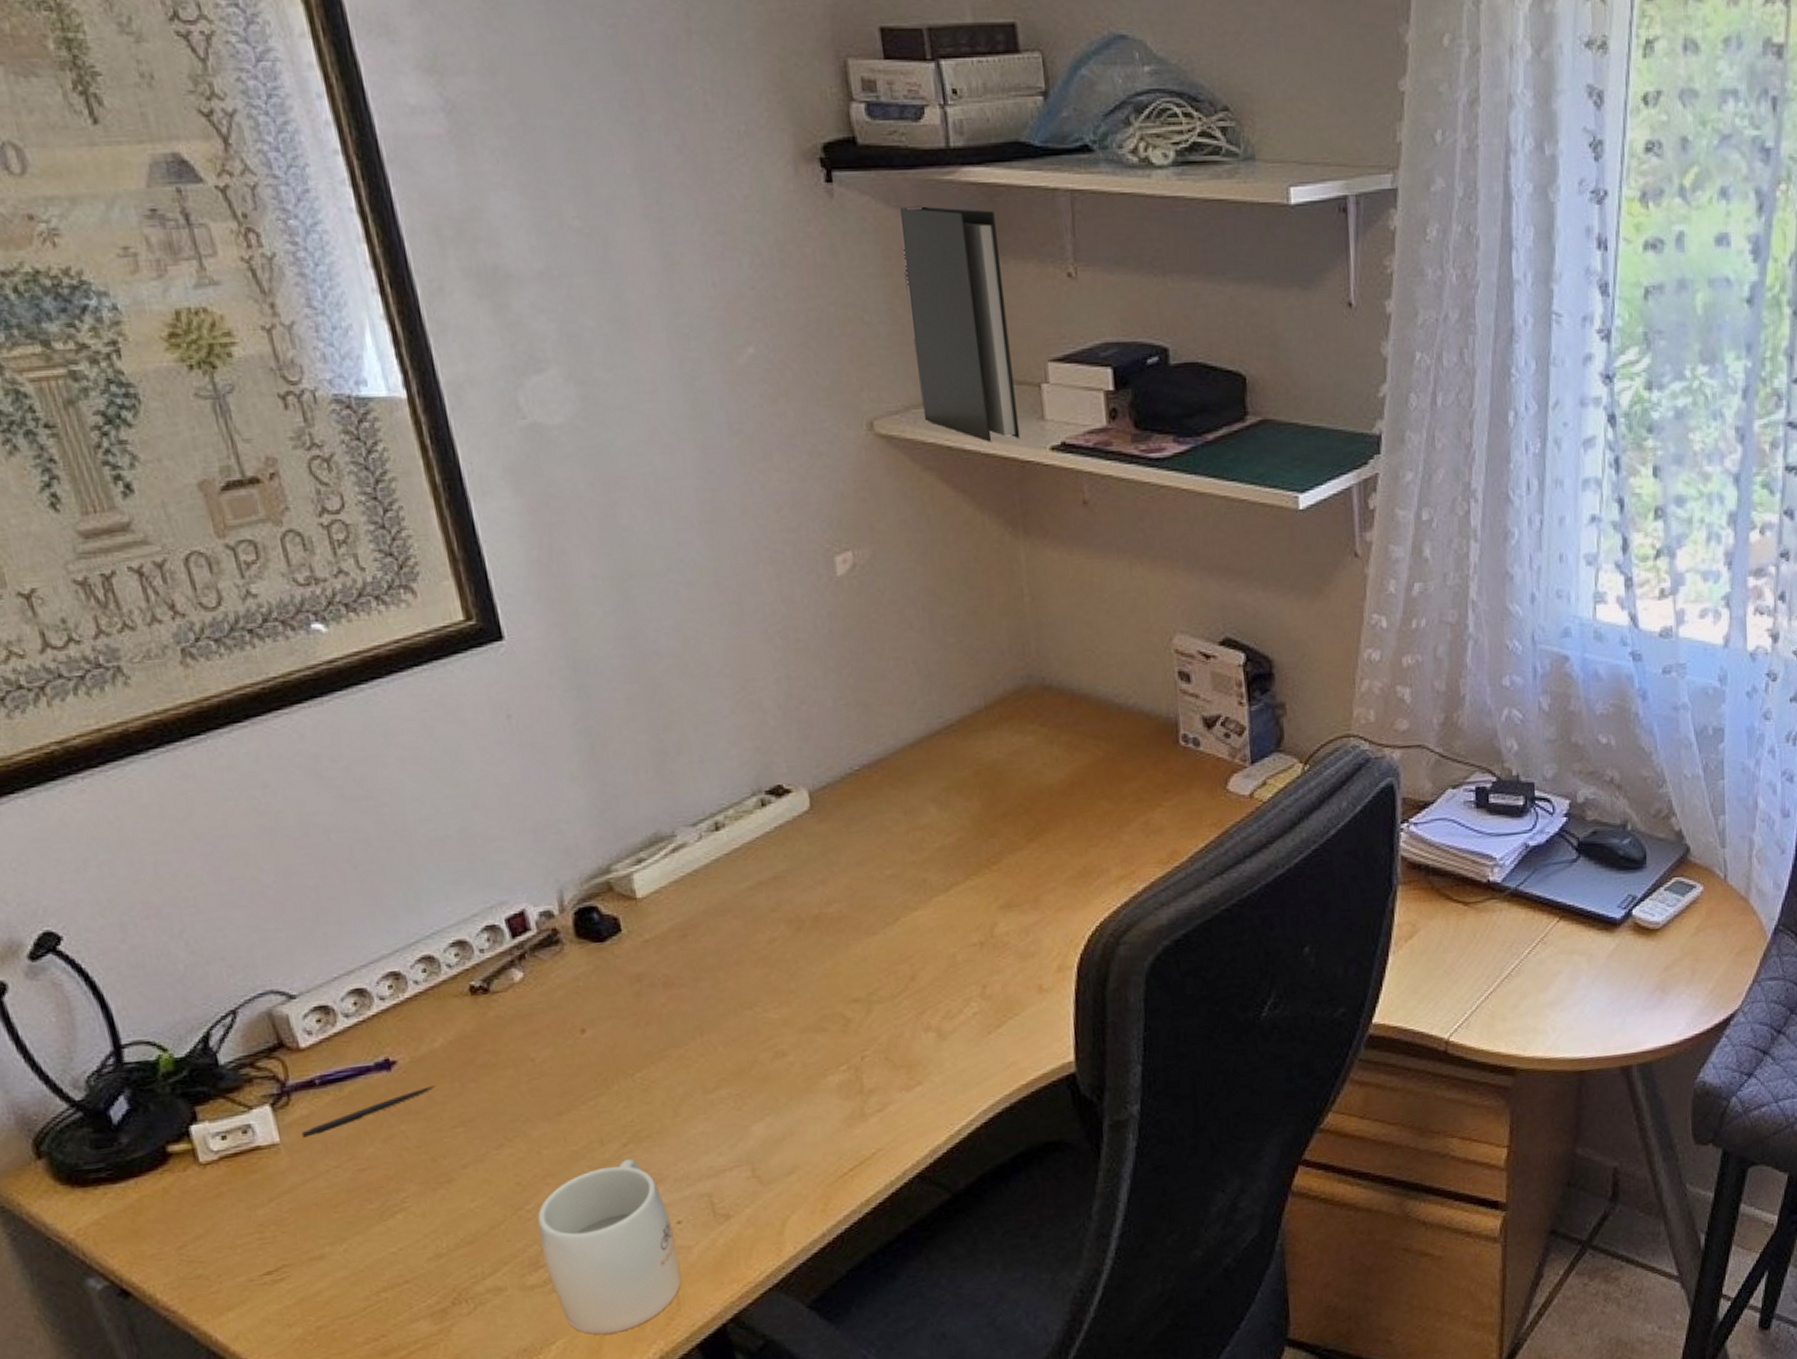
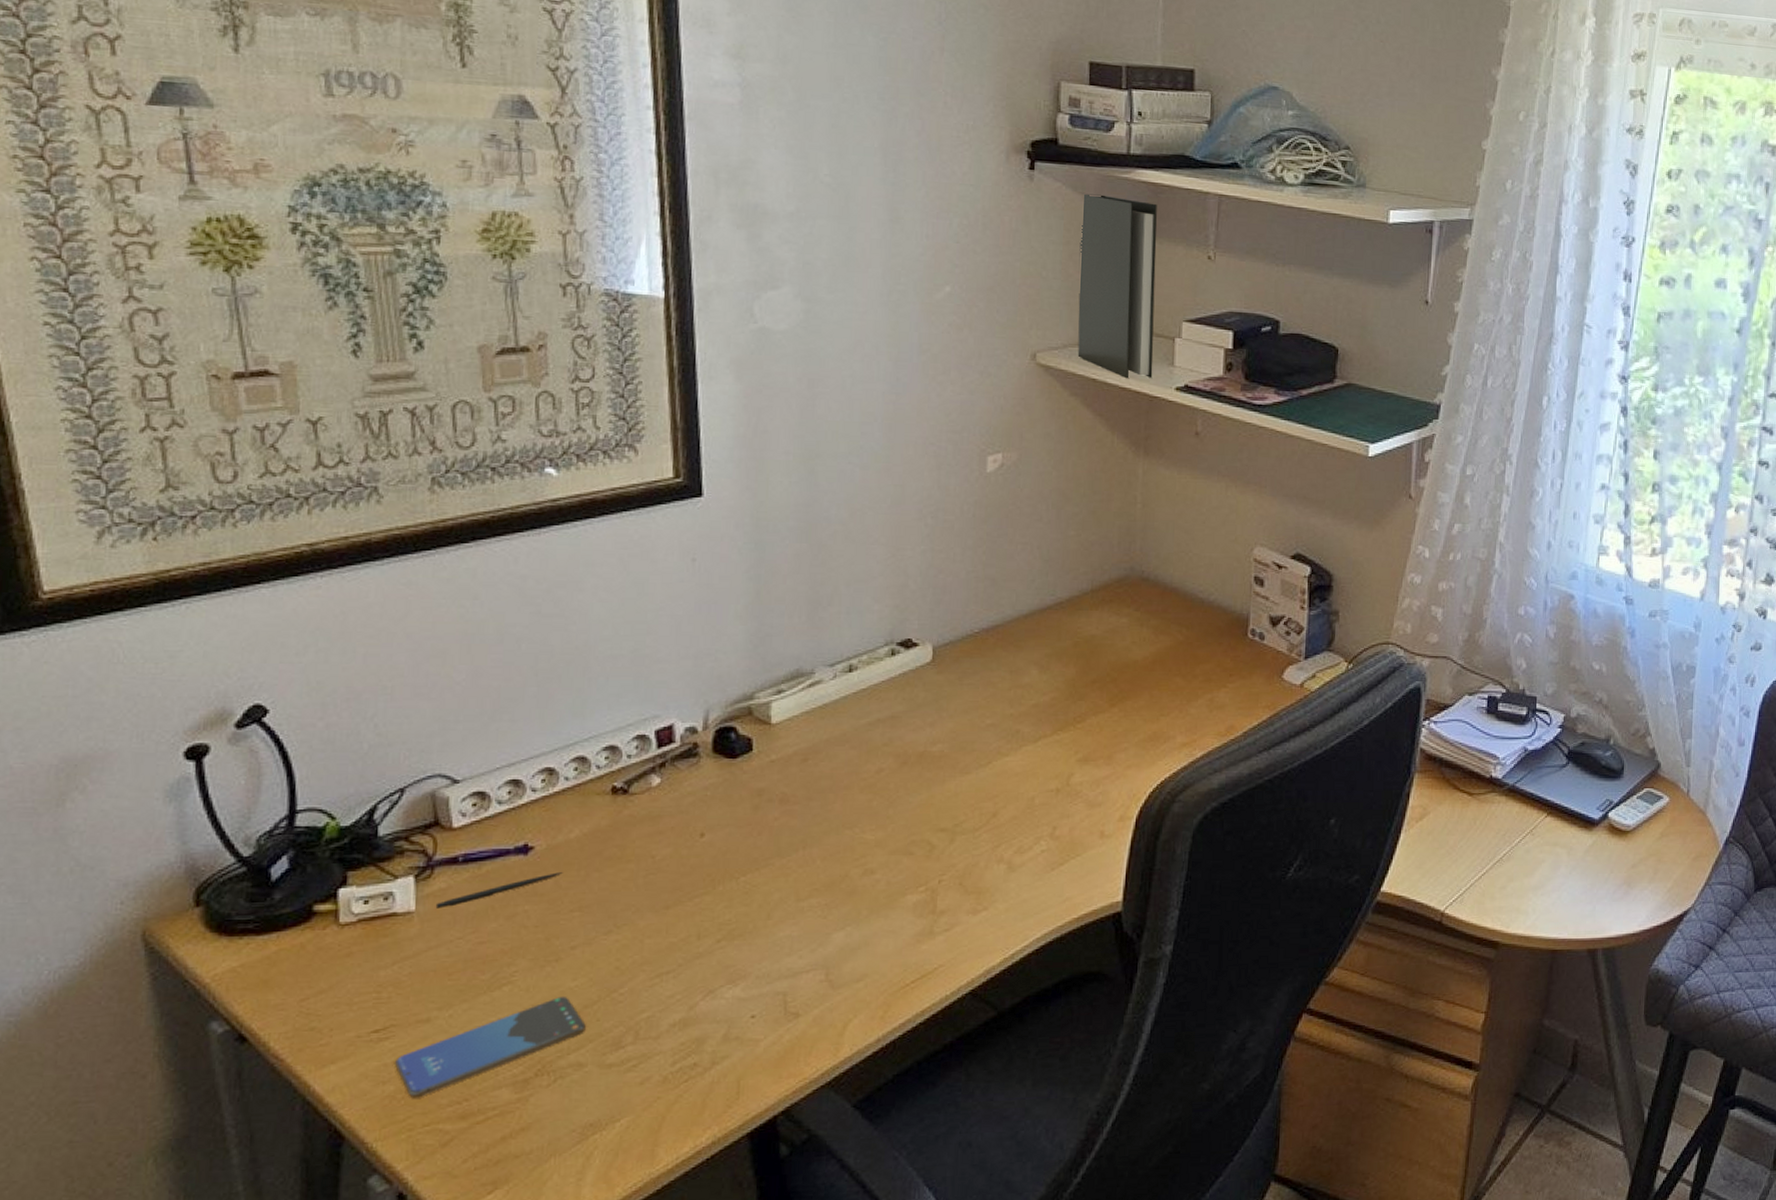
smartphone: none [295,1218,497,1339] -> present [394,996,586,1099]
mug: present [537,1158,682,1335] -> none [625,954,747,1116]

